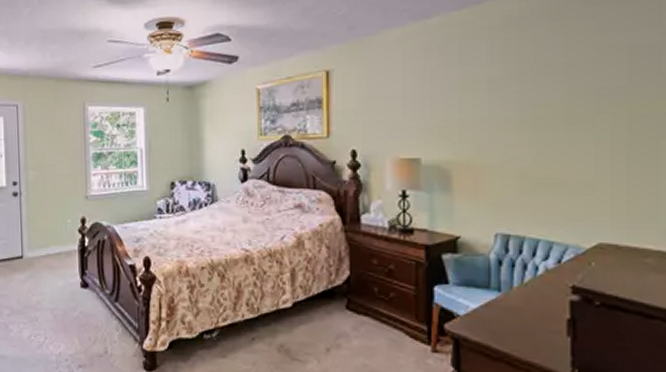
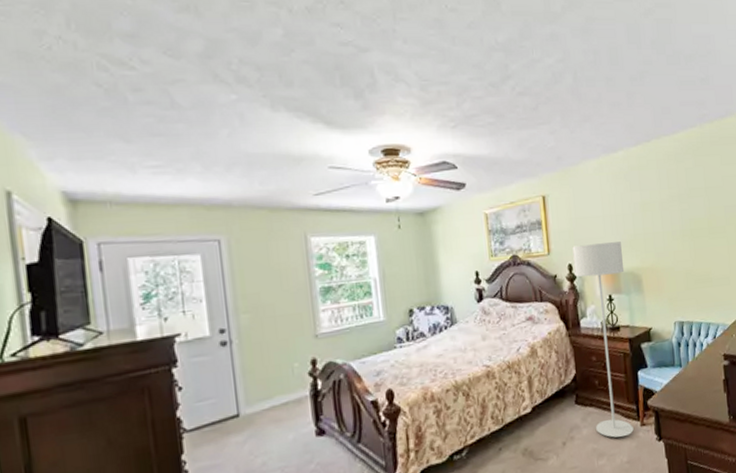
floor lamp: none [359,128,427,360] -> present [572,242,634,438]

